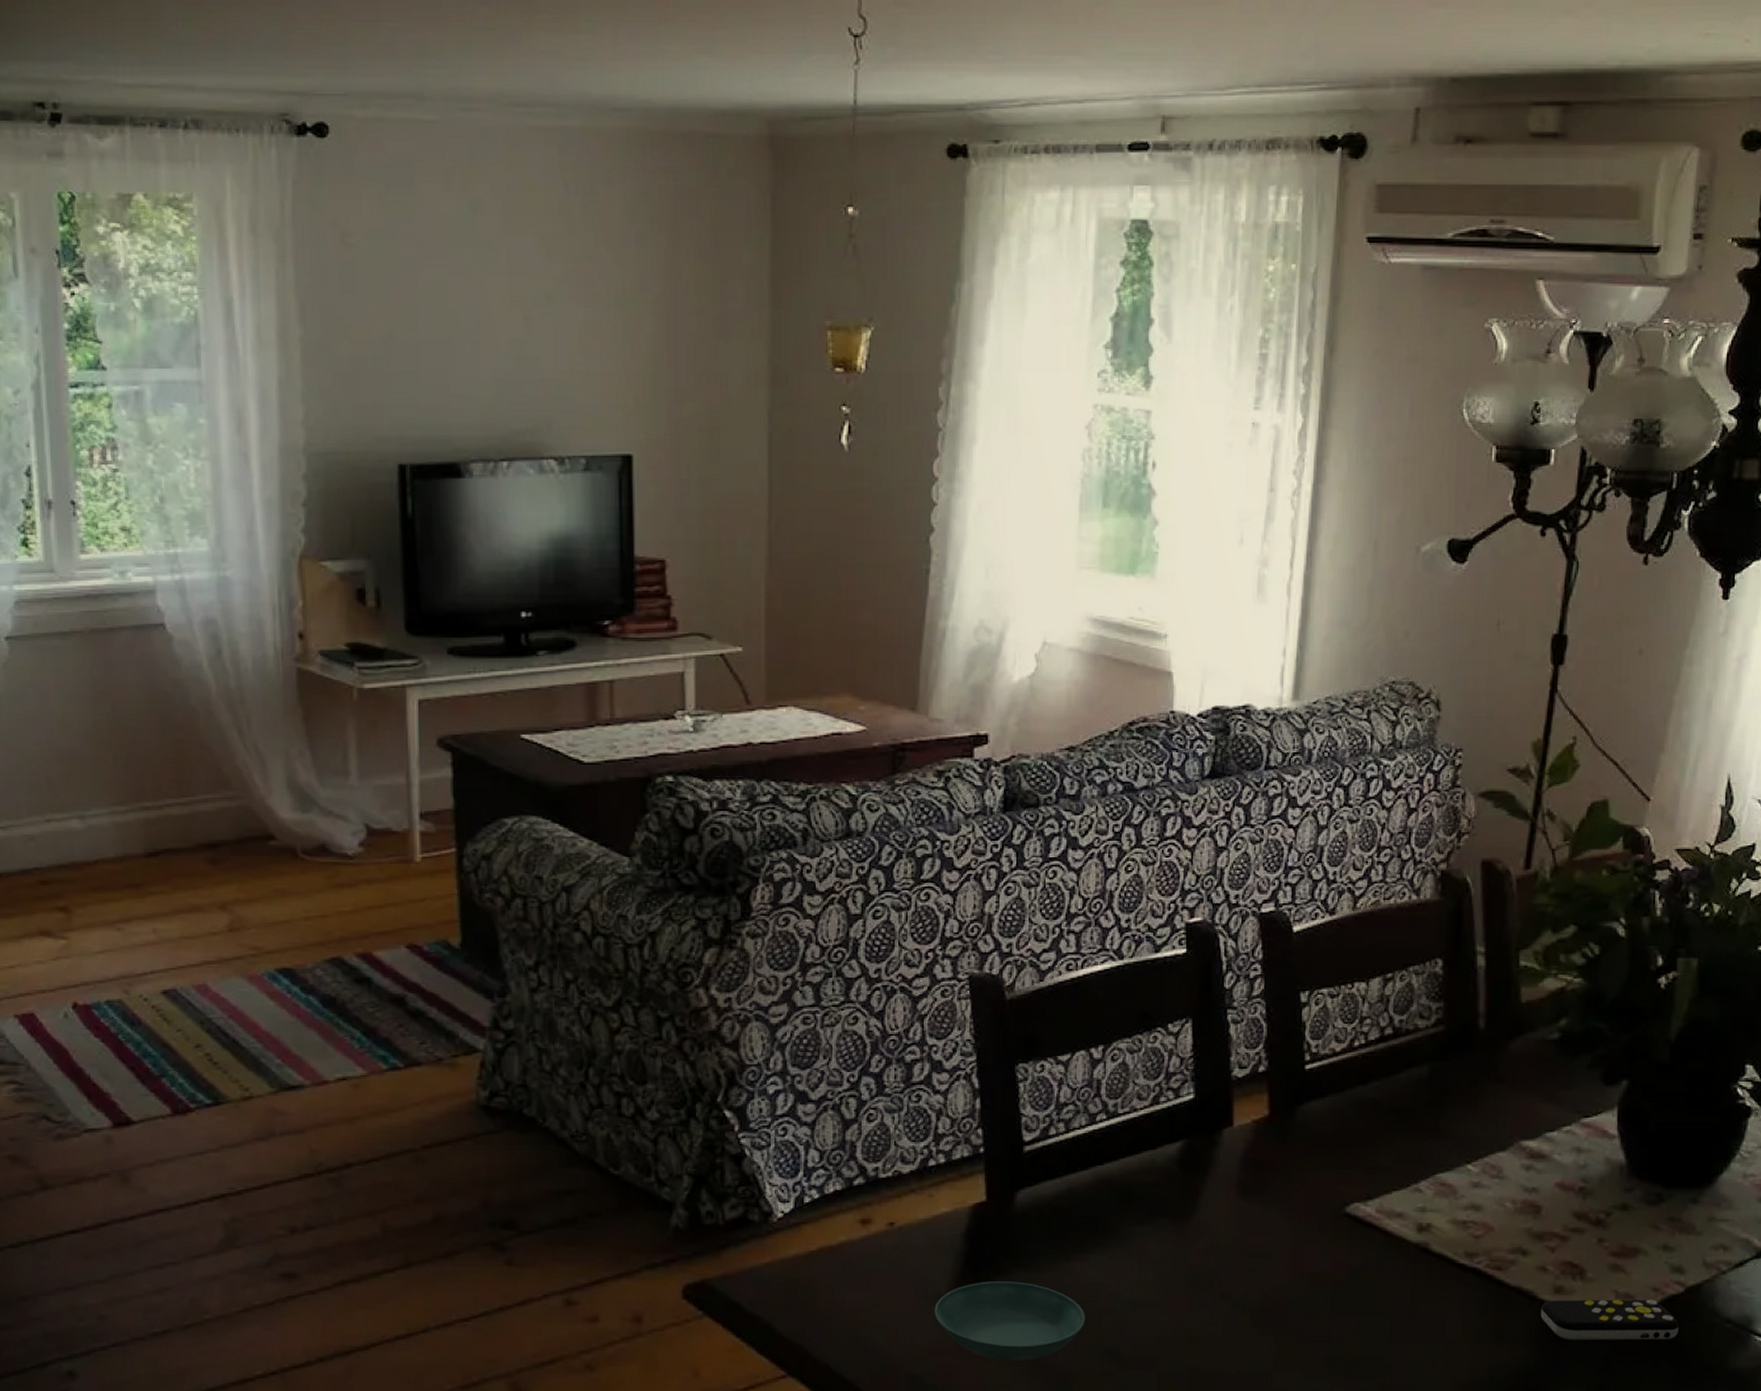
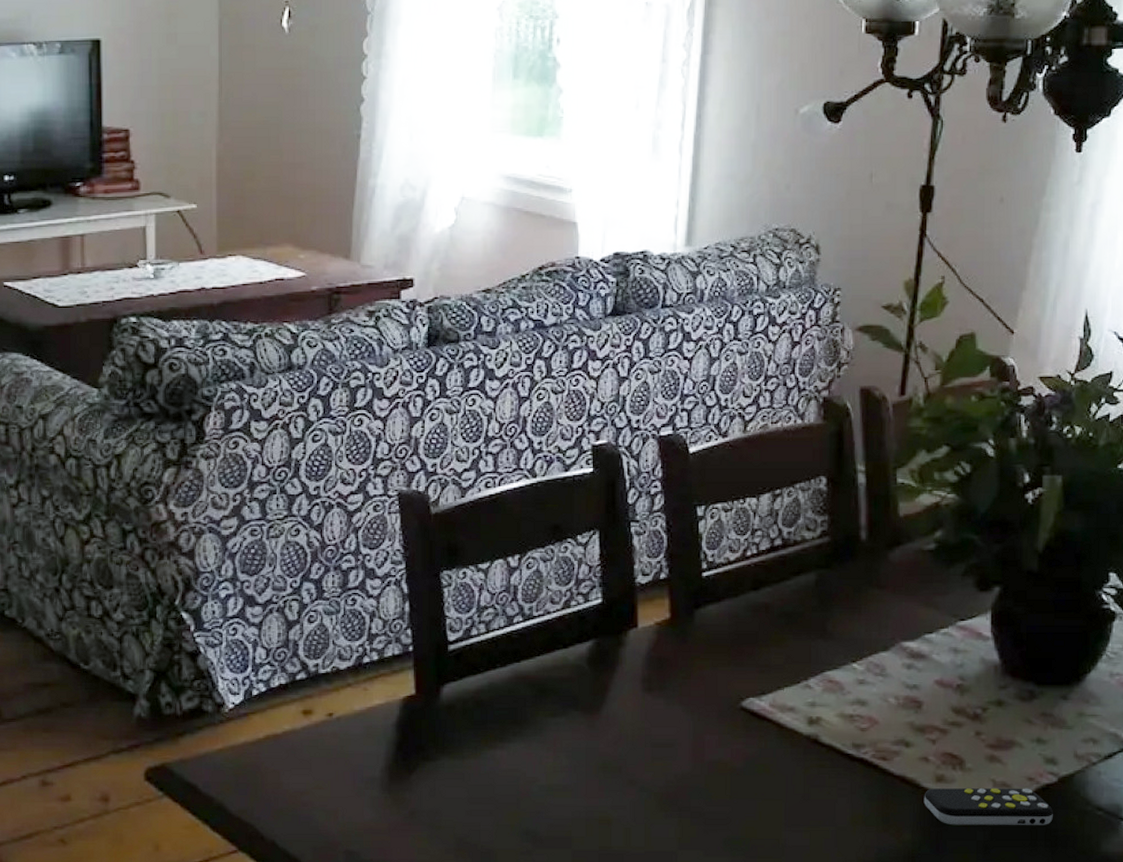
saucer: present [934,1281,1085,1361] -> none [369,767,506,839]

